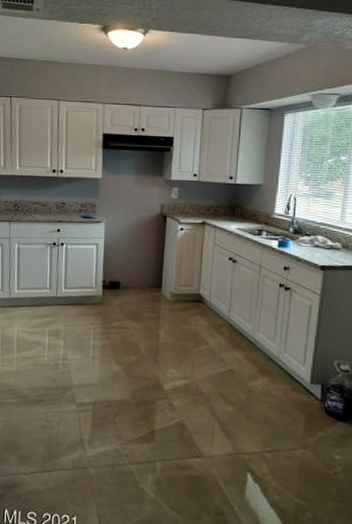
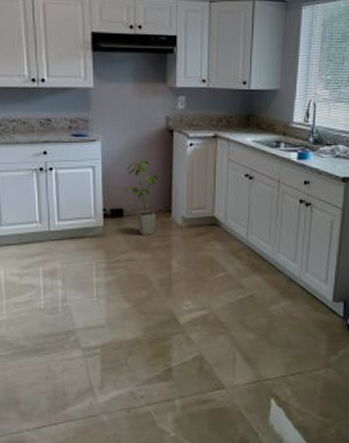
house plant: none [121,241,155,306] -> present [124,160,162,235]

